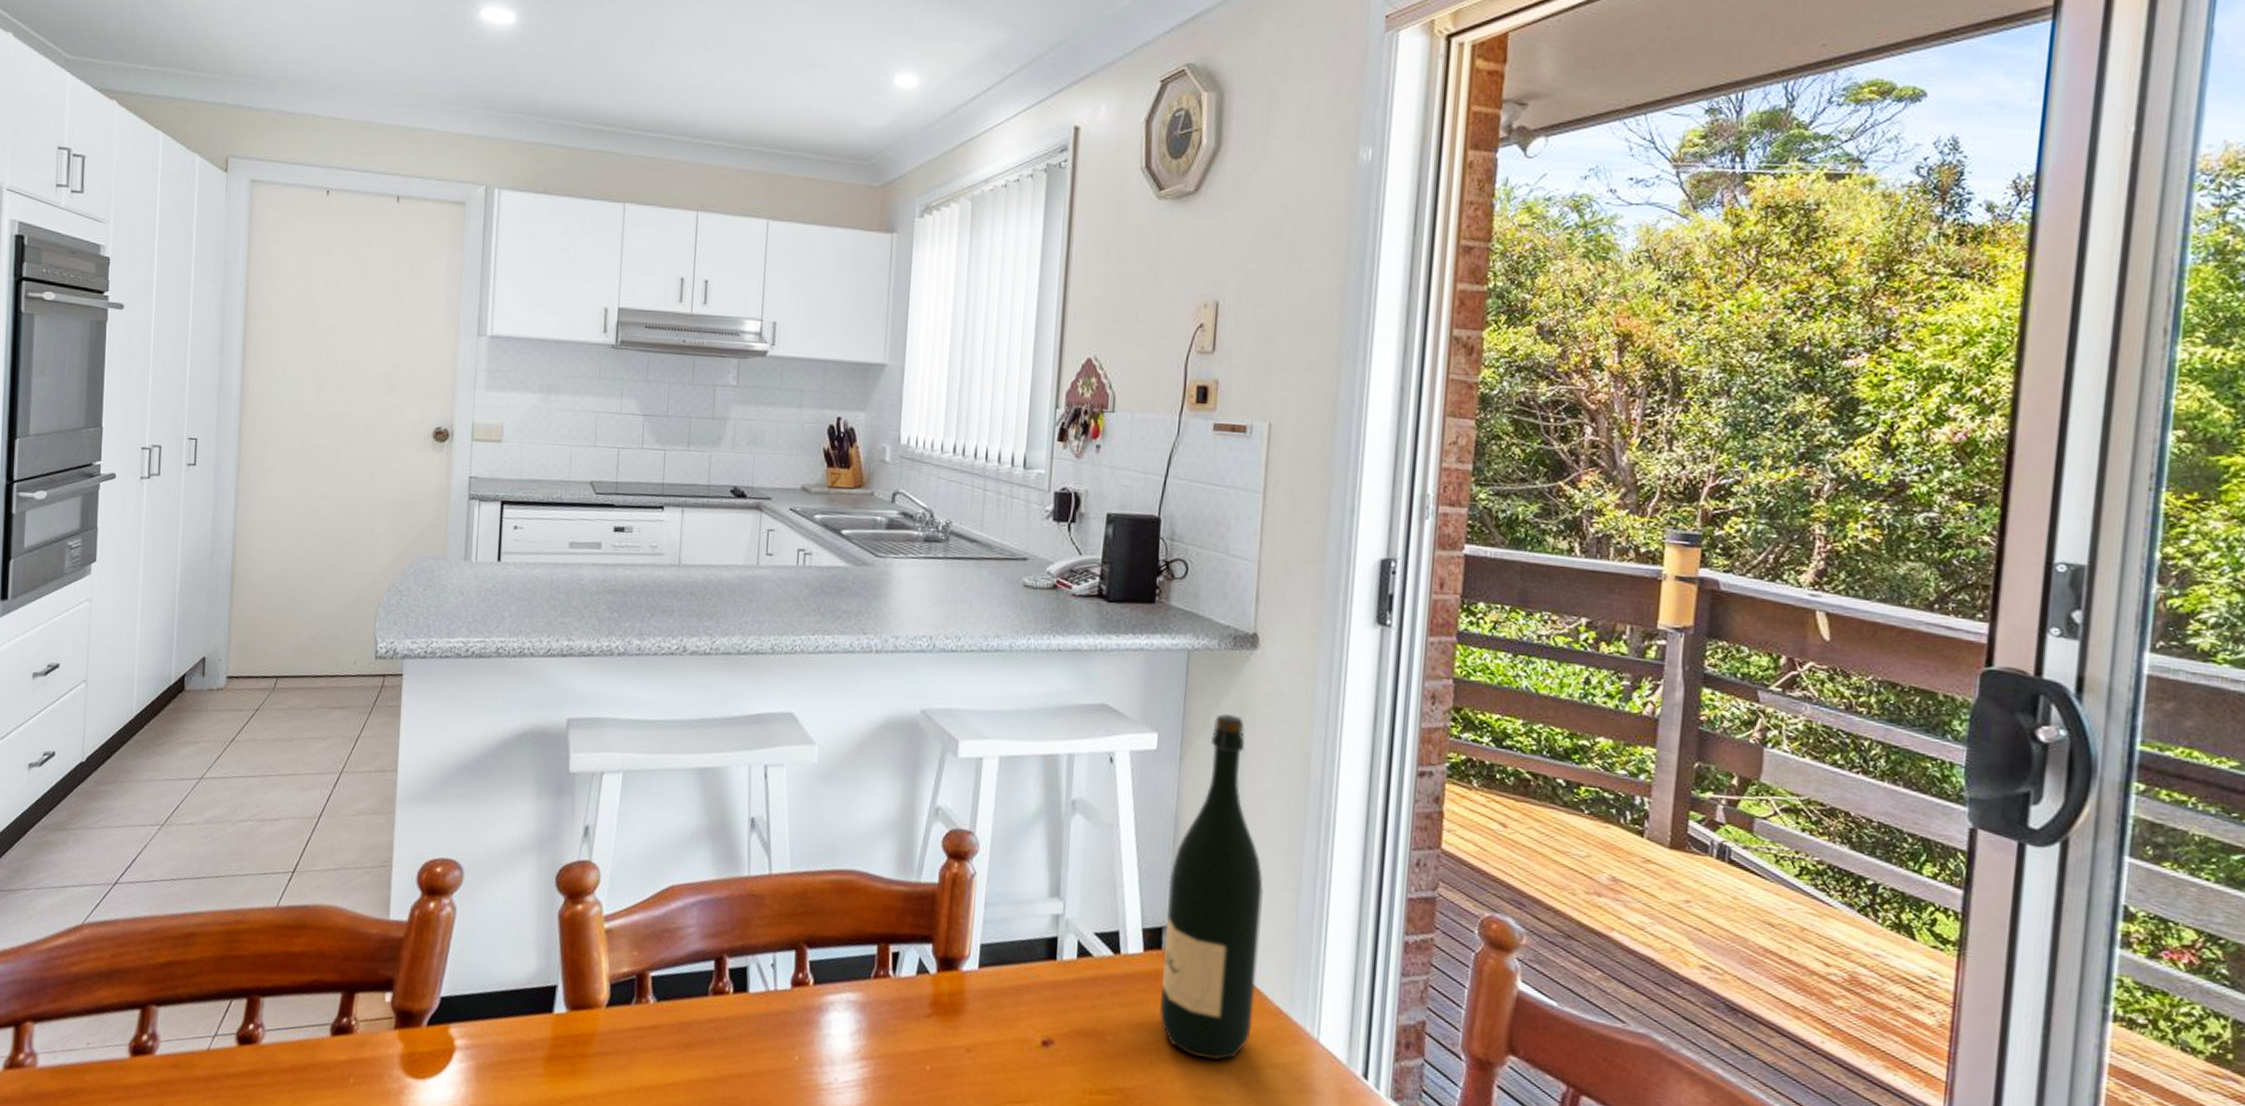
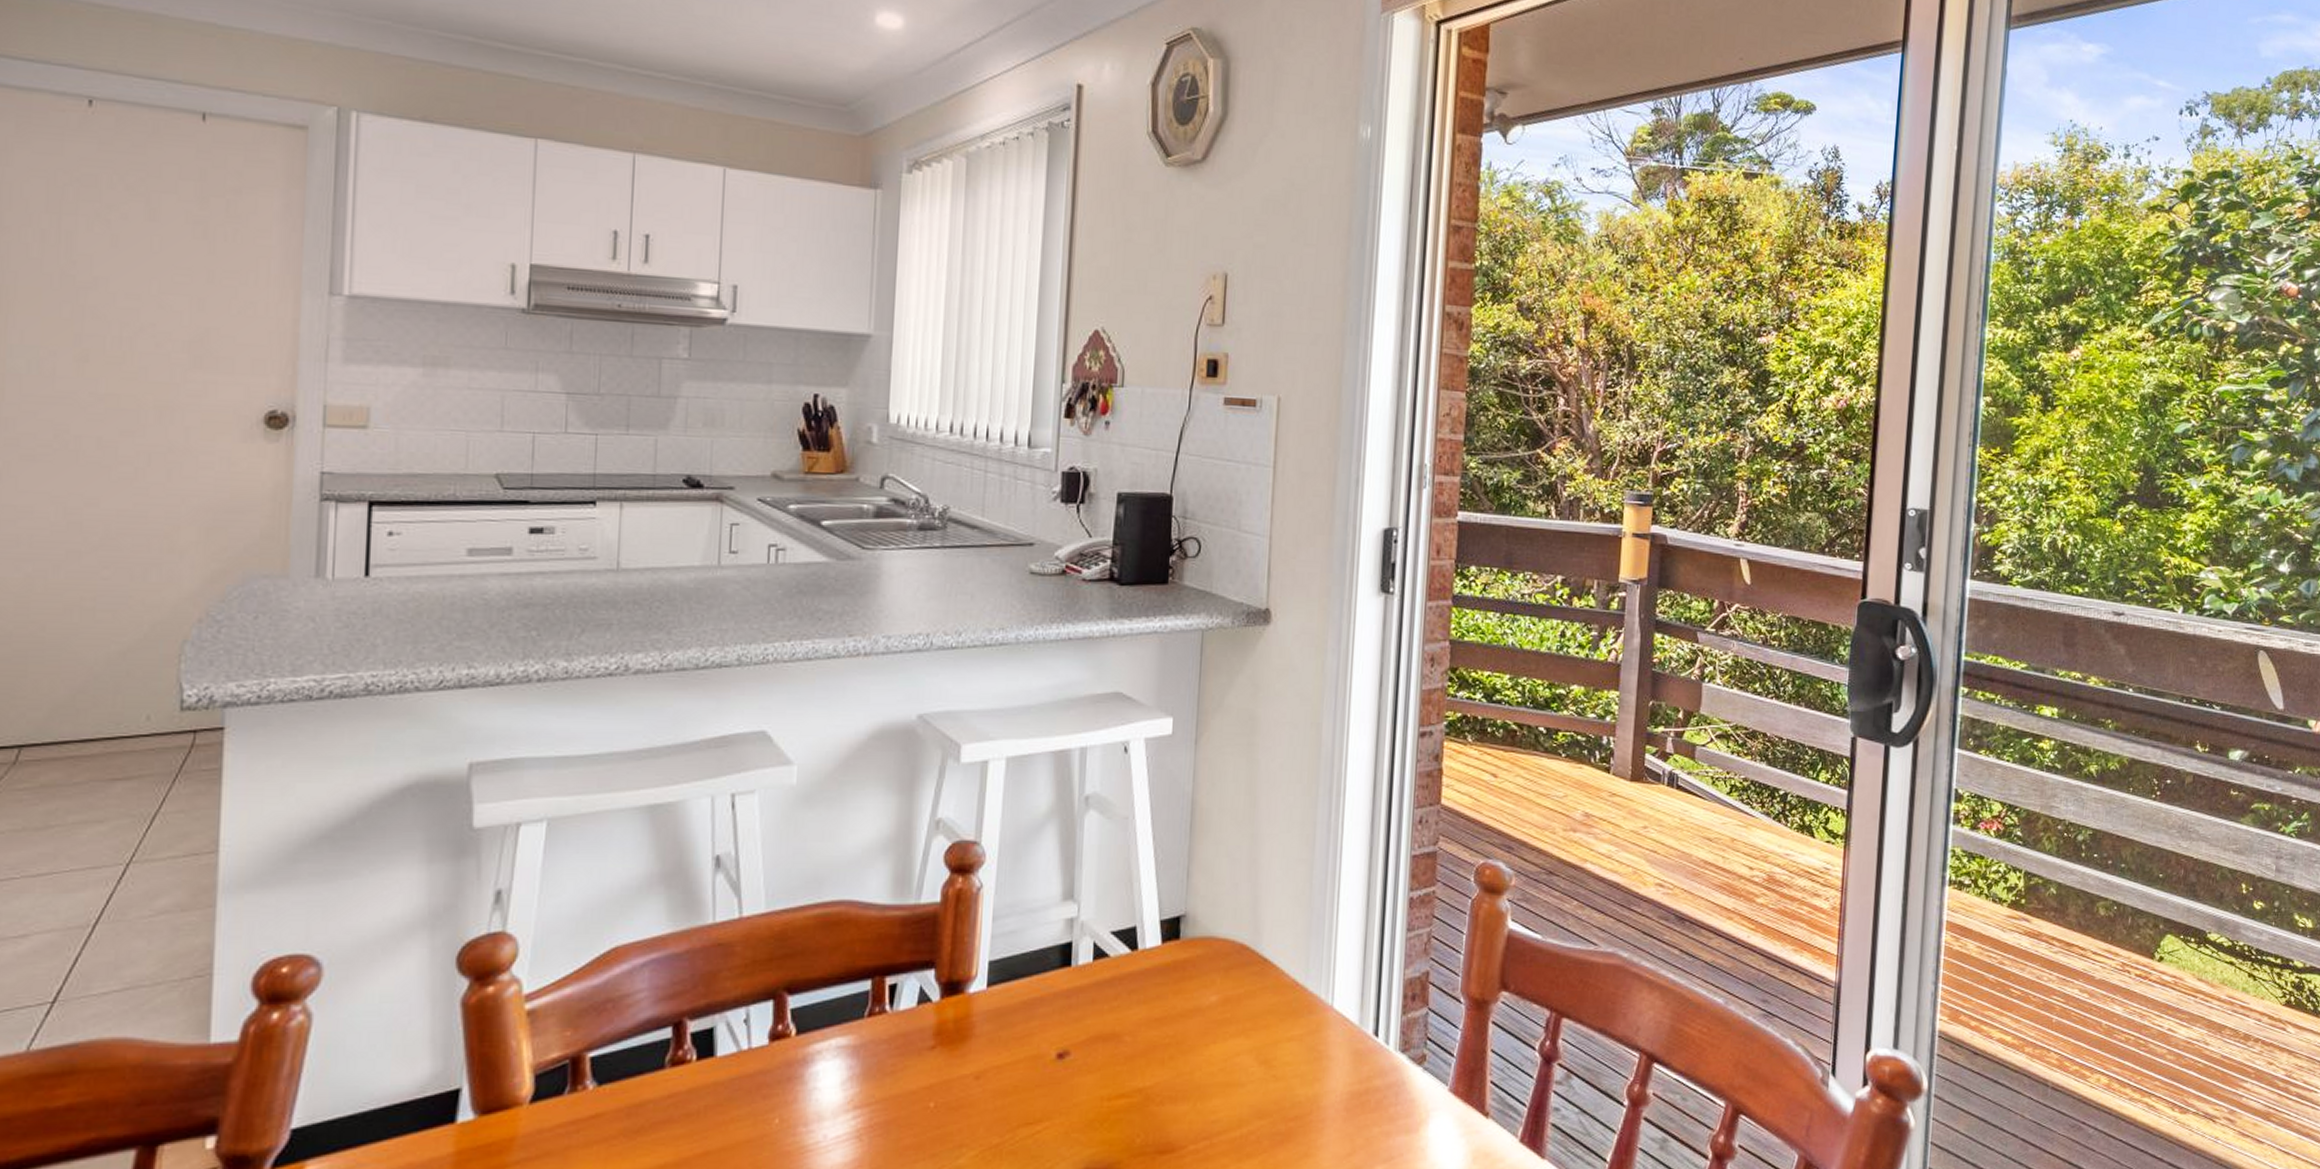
wine bottle: present [1158,713,1263,1061] -> none [1178,691,1279,1044]

